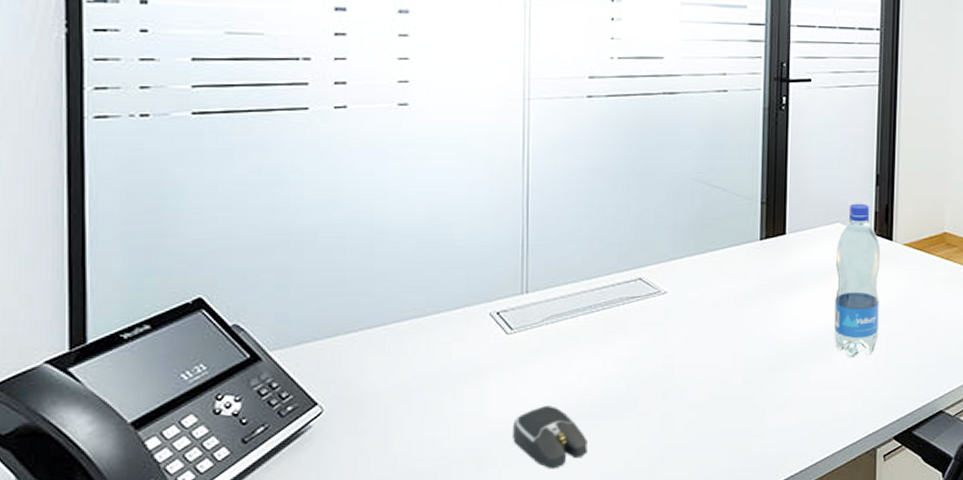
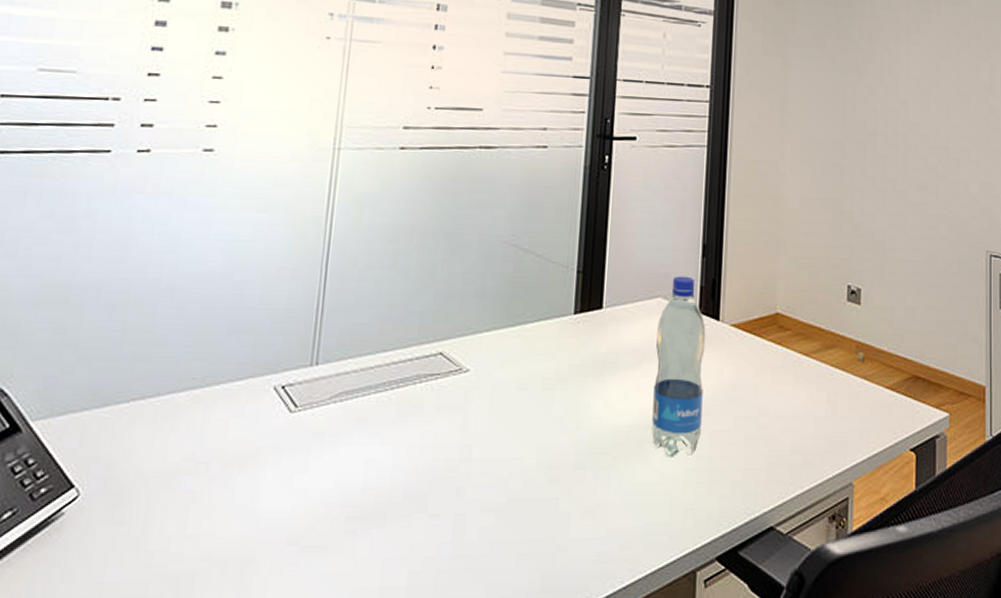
computer mouse: present [513,406,588,469] -> none [284,500,368,579]

